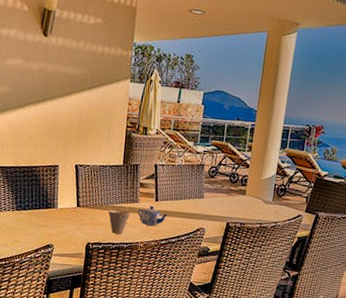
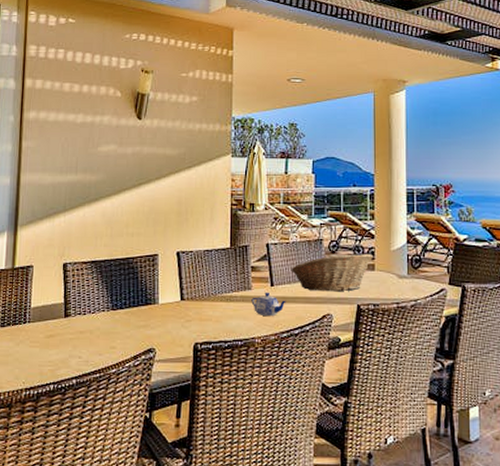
cup: present [108,210,130,234] -> none [218,300,242,329]
fruit basket: none [174,178,246,211] -> present [290,254,373,292]

